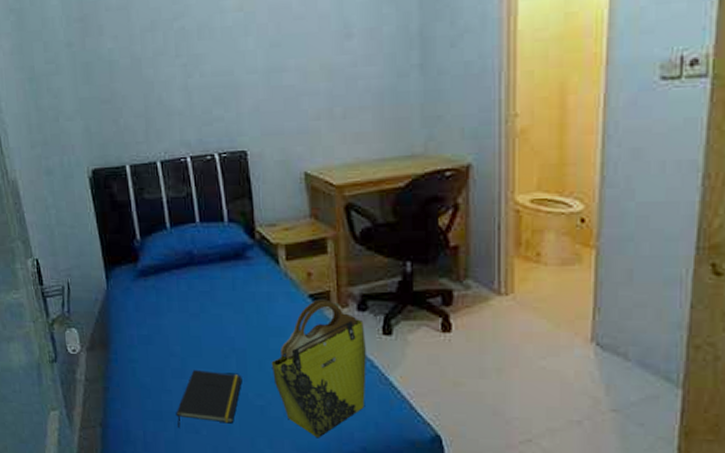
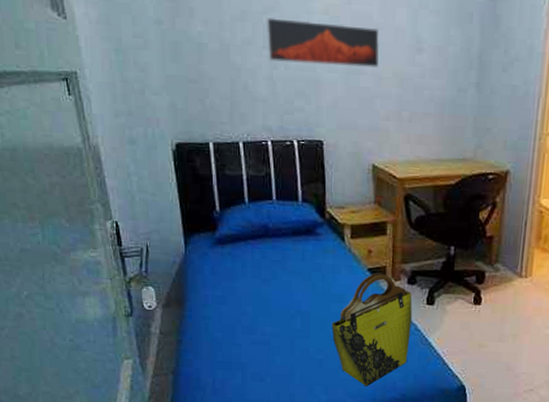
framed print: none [176,17,304,71] -> present [266,16,380,69]
notepad: present [176,370,242,428] -> none [244,328,305,376]

